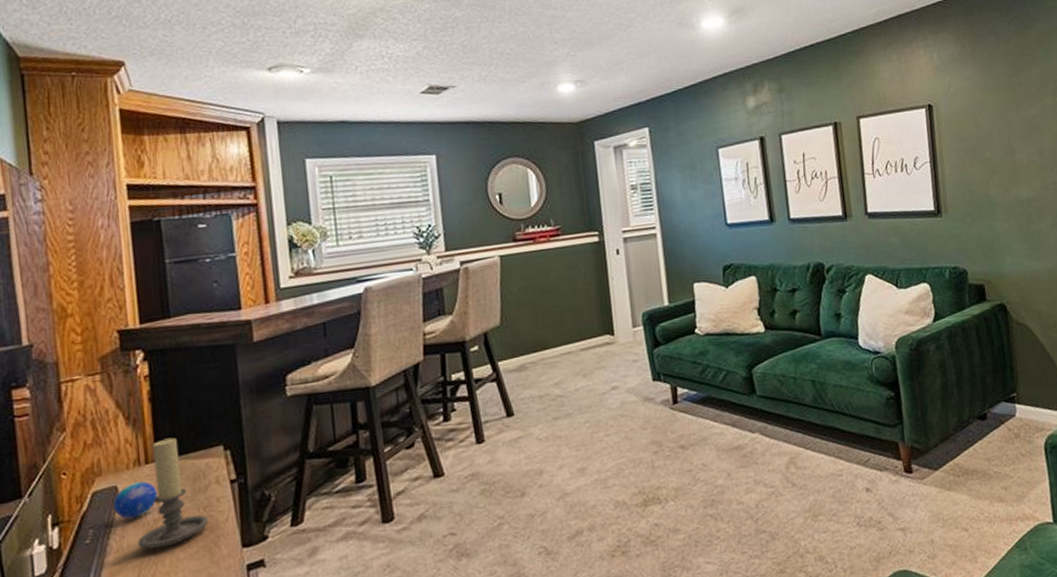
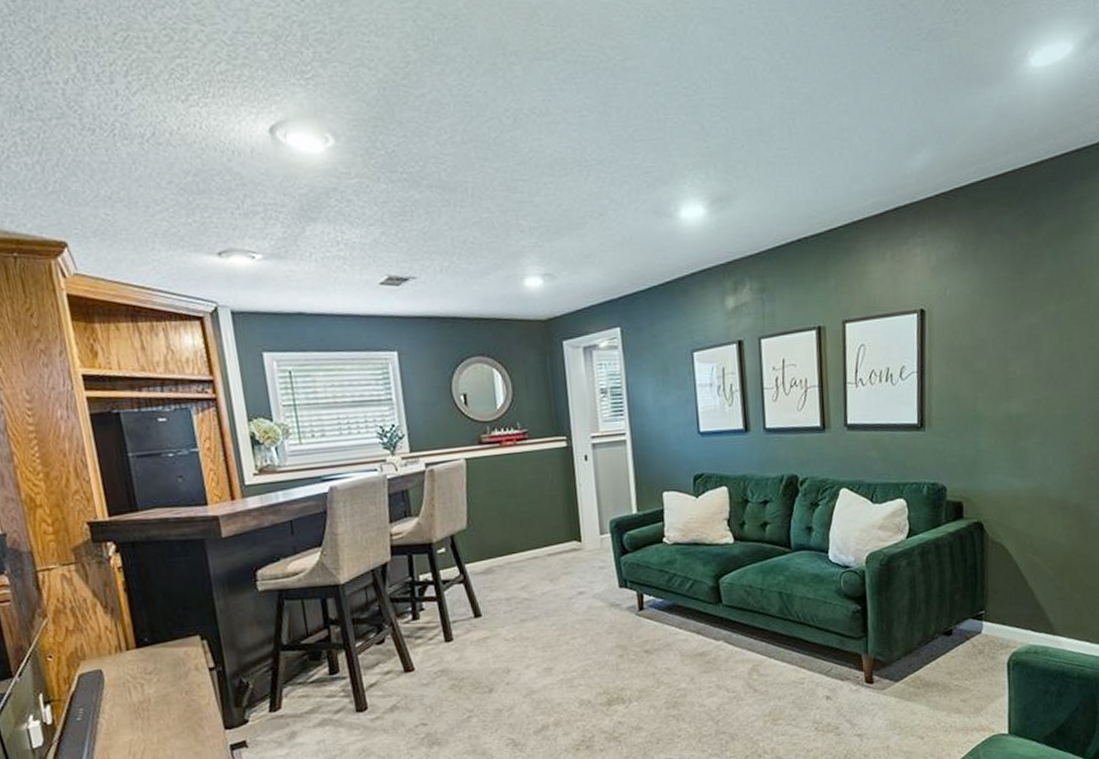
decorative orb: present [112,481,158,519] -> none [99,666,141,700]
candle holder: present [137,437,209,549] -> none [126,626,191,728]

